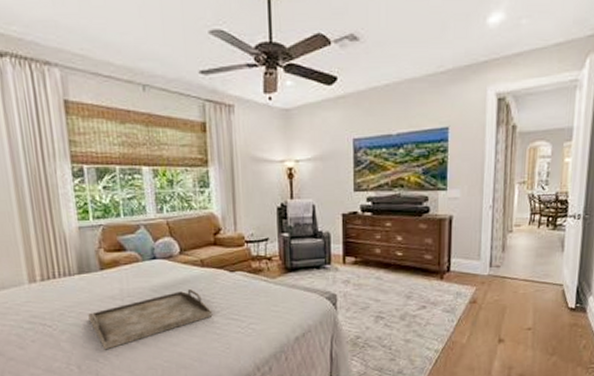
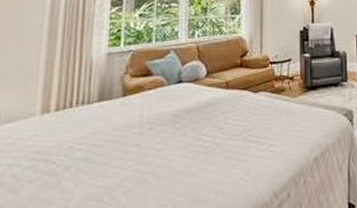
serving tray: present [88,288,213,350] -> none [100,111,233,187]

